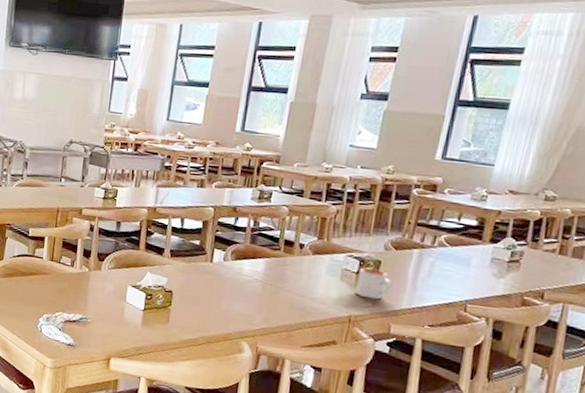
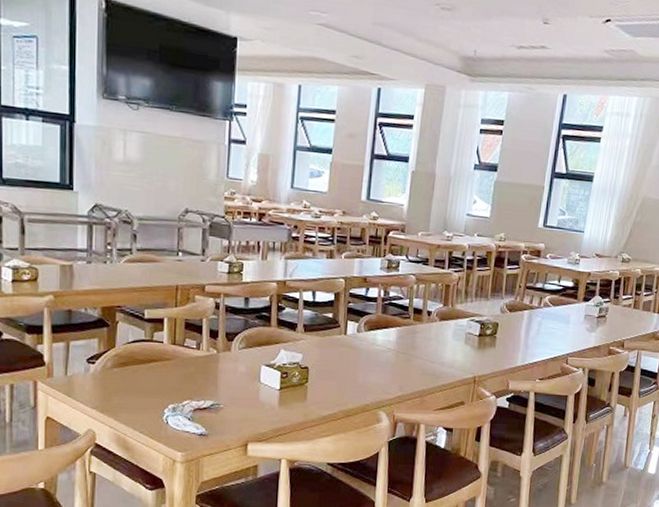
mug: present [355,267,393,300] -> none [478,330,509,360]

